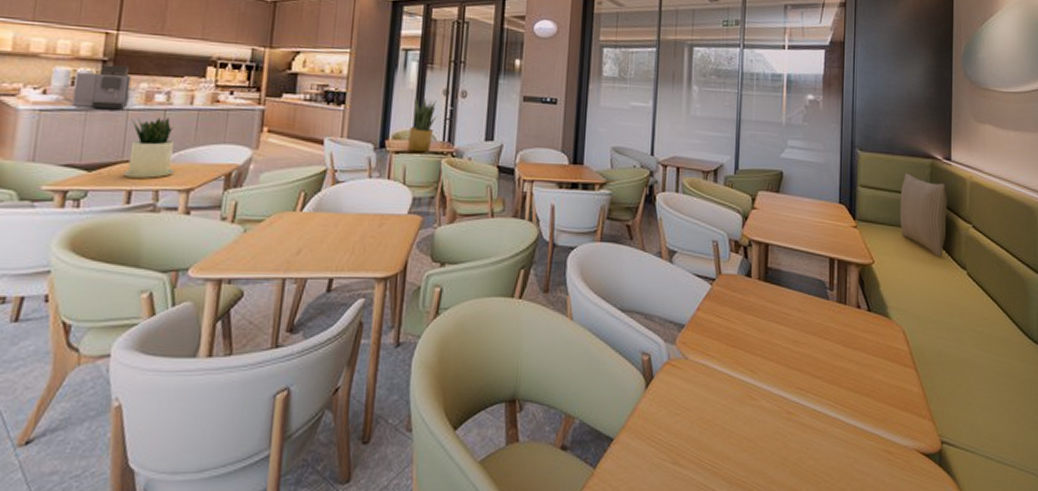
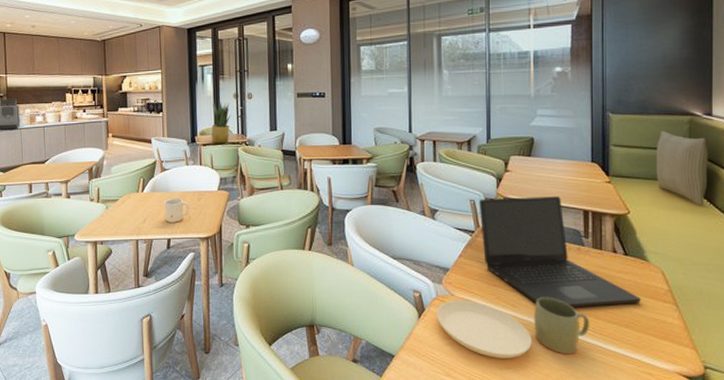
planter: present [122,117,176,179] -> none [24,132,57,175]
mug: none [328,221,367,256] -> present [163,198,190,223]
saucer: none [667,364,771,439] -> present [437,300,532,359]
laptop: none [722,239,882,374] -> present [479,196,641,308]
mug: none [773,361,832,431] -> present [533,298,590,355]

